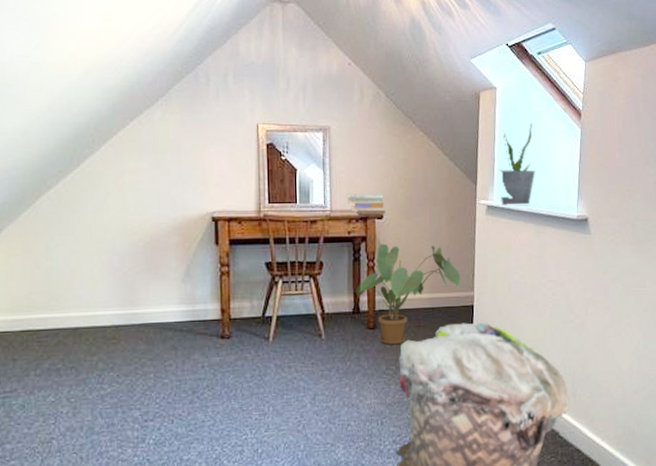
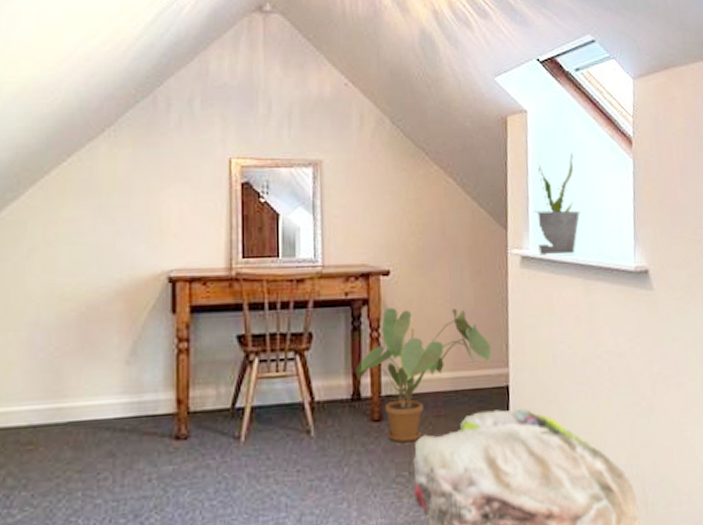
books: present [346,193,385,216] -> none [343,243,393,272]

